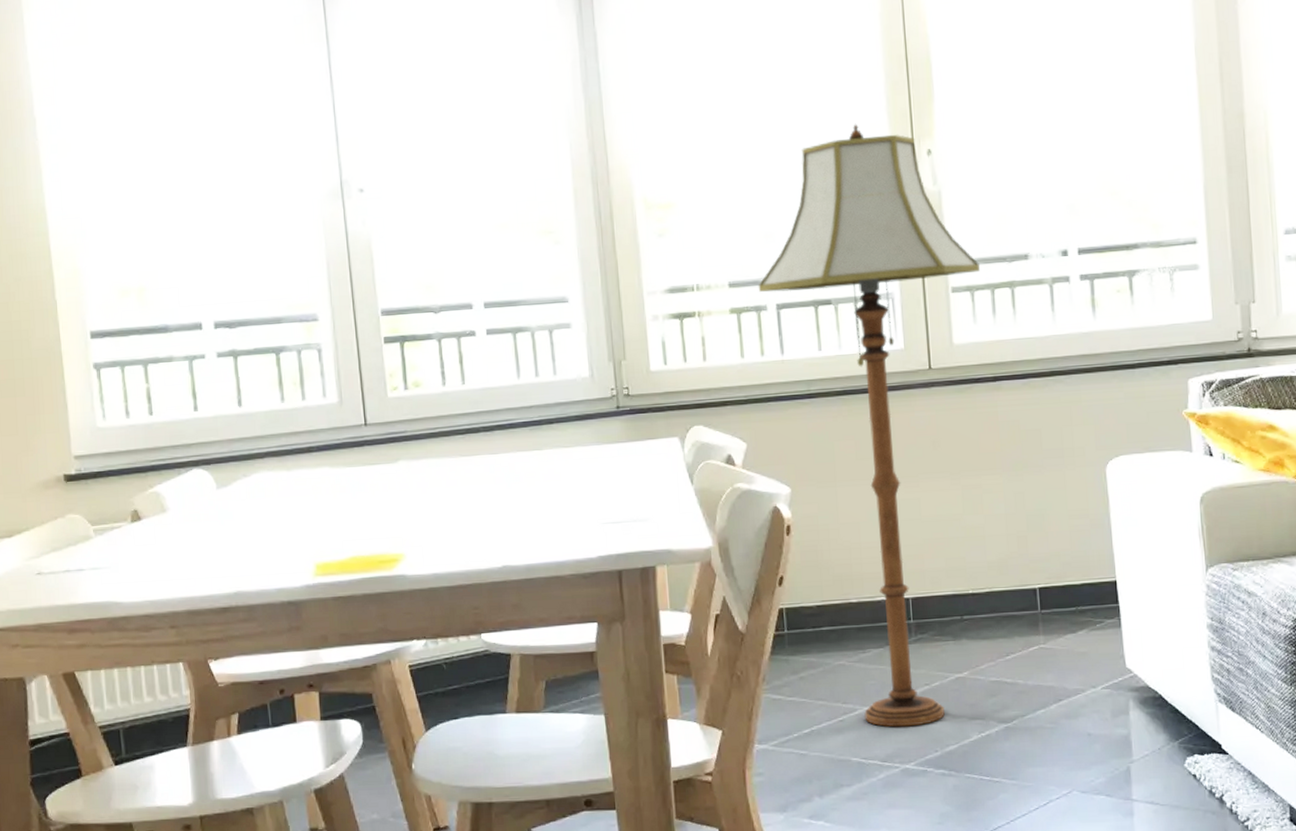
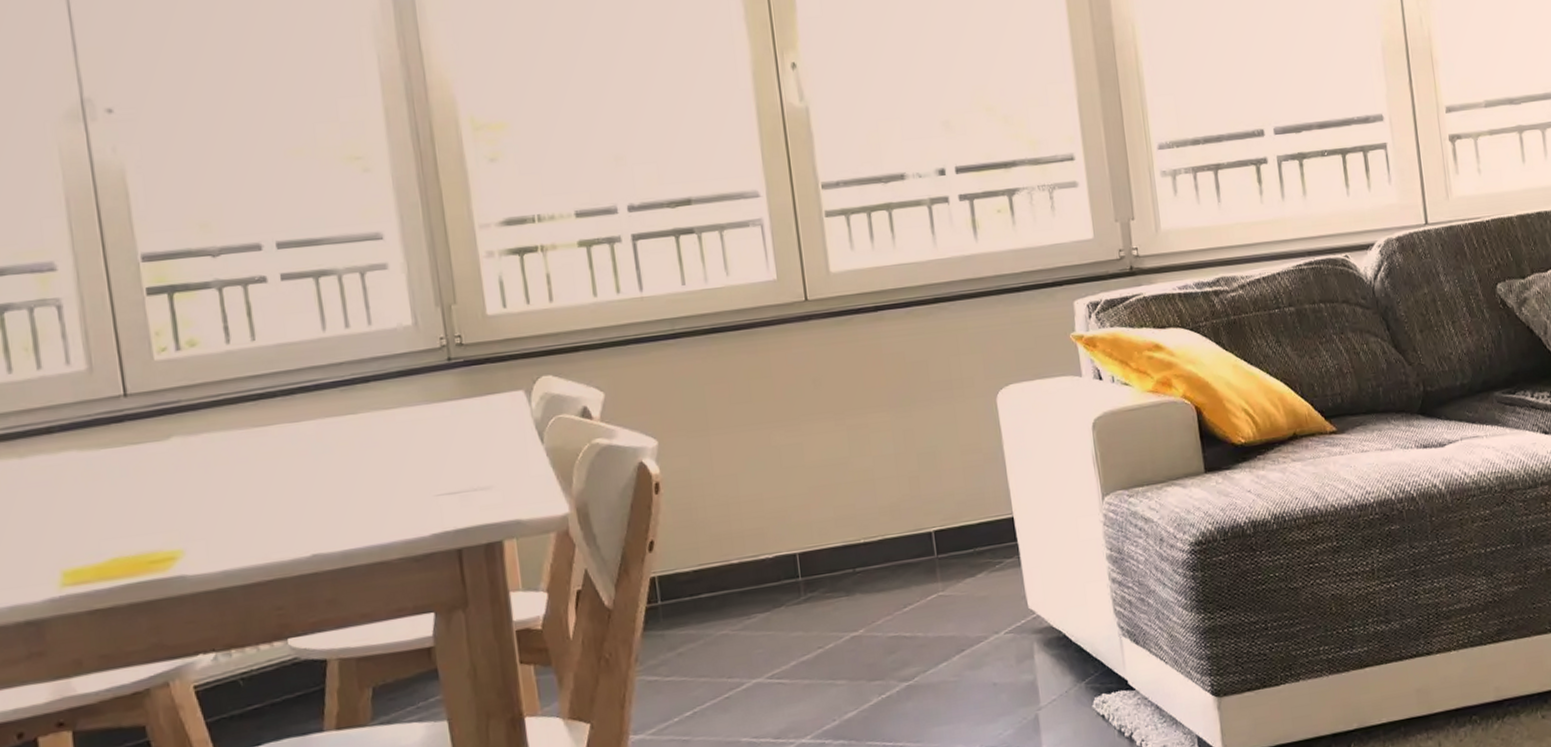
floor lamp: present [758,123,981,728] -> none [609,34,856,700]

